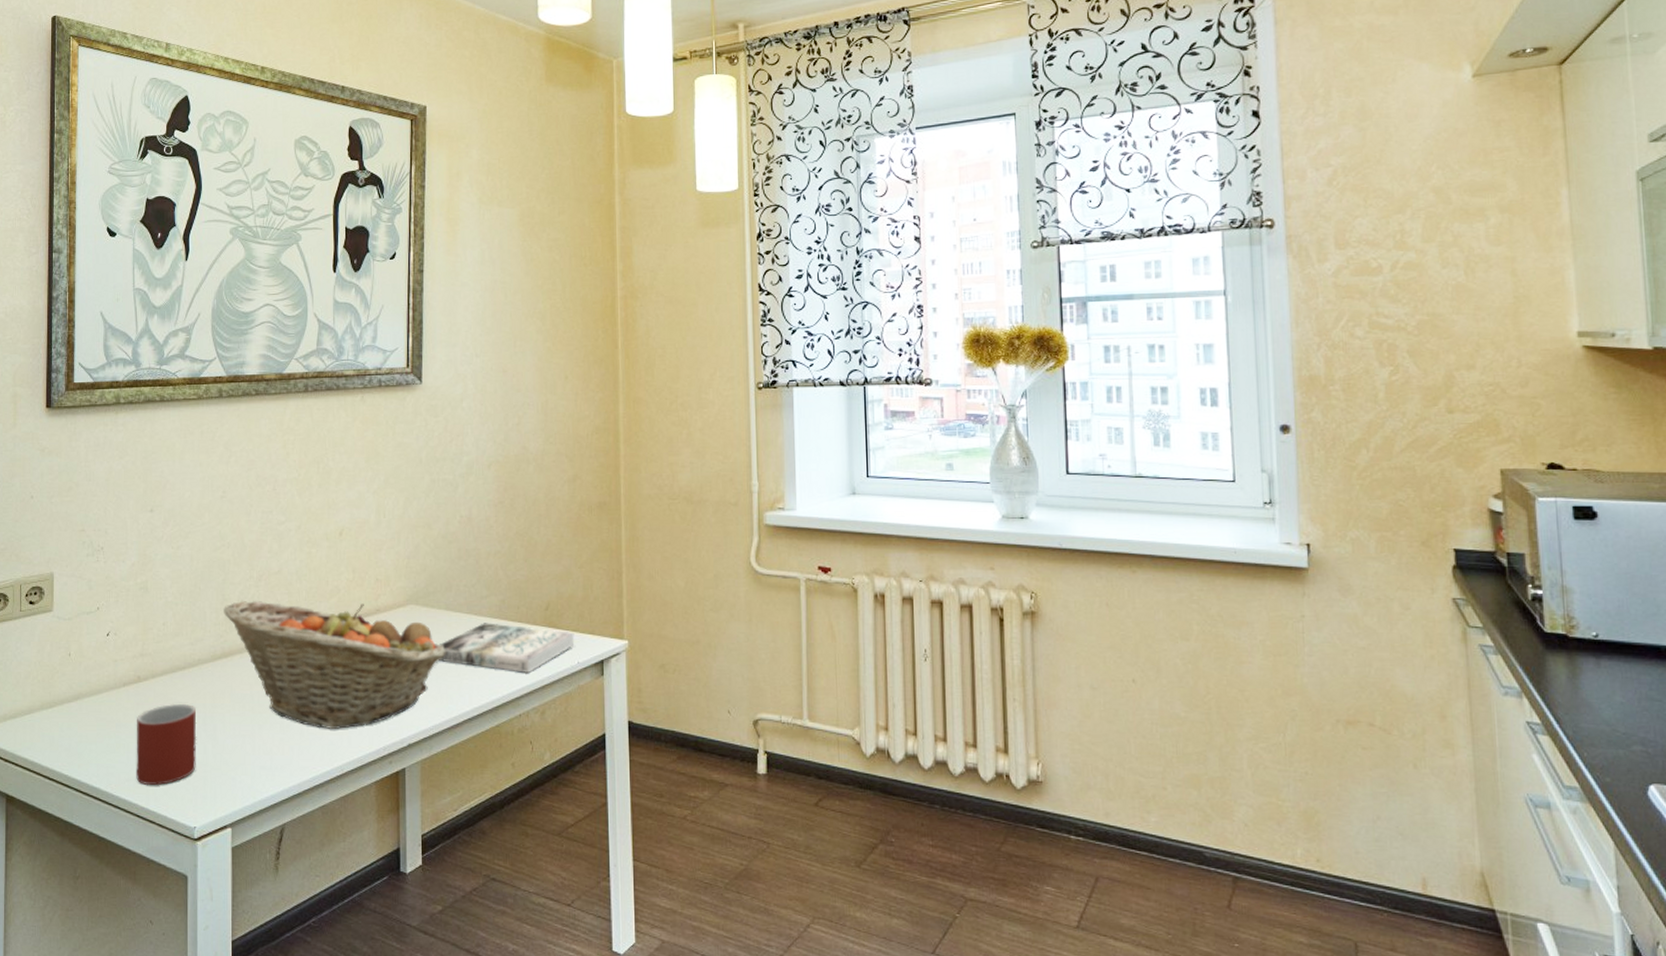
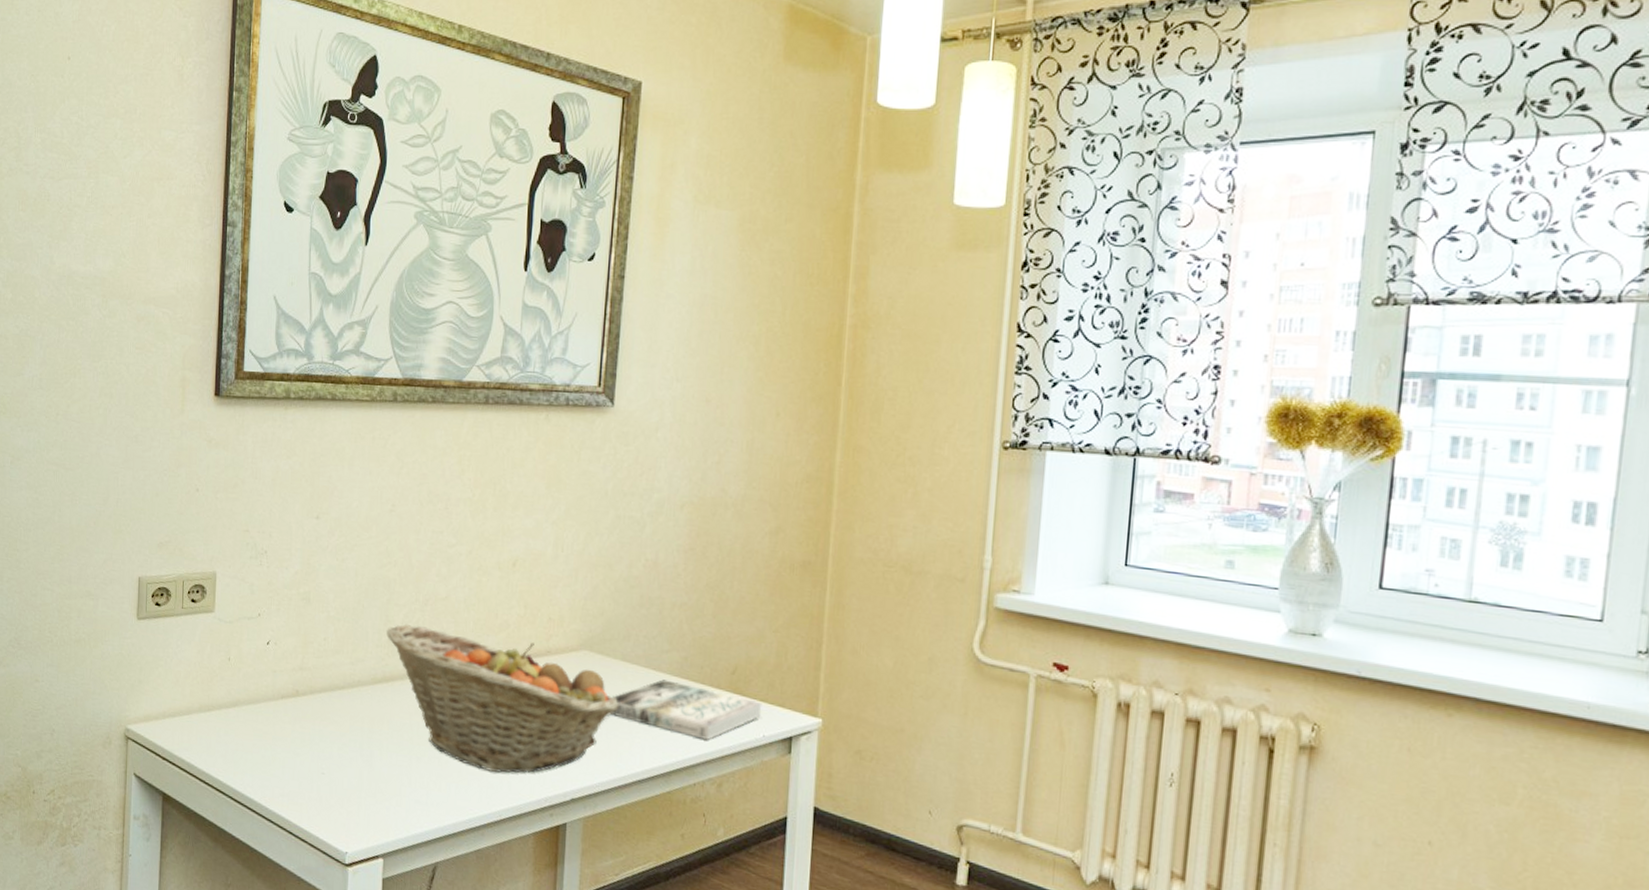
mug: present [136,704,197,786] -> none [290,723,354,805]

